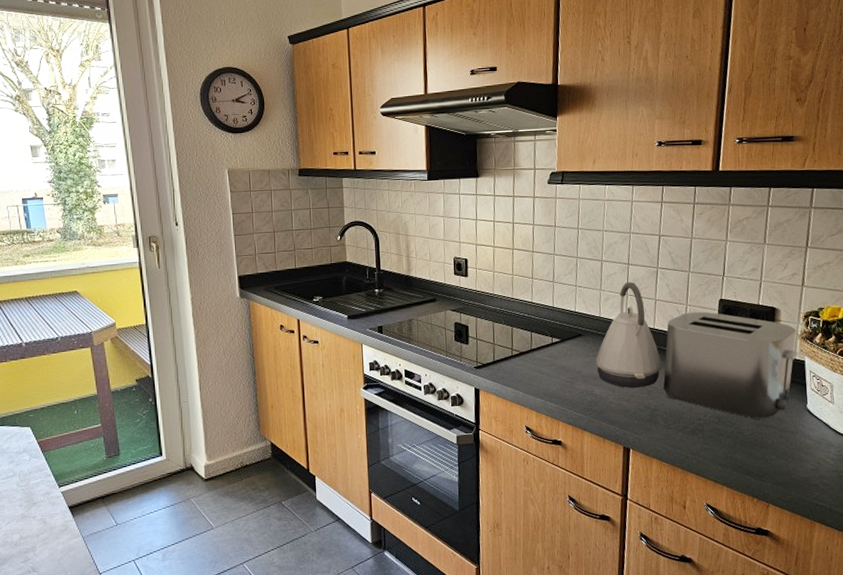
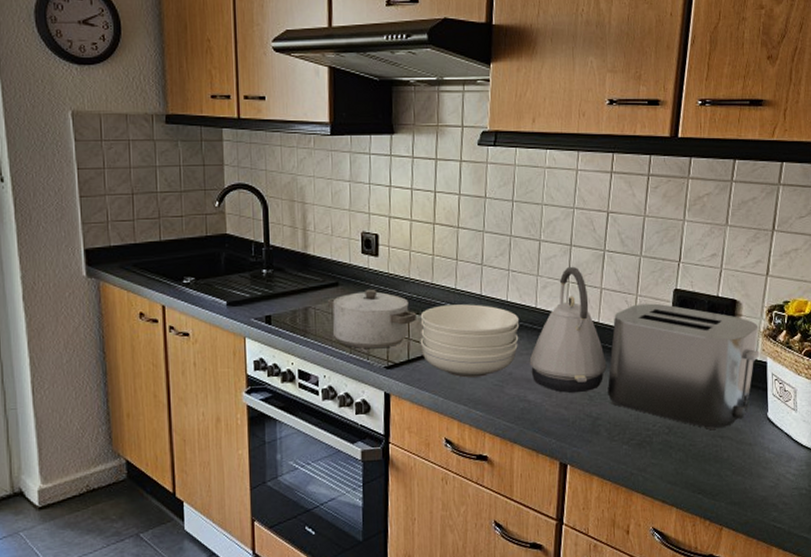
cooking pot: none [427,303,500,353] -> present [327,288,416,349]
bowl: none [503,314,586,376] -> present [420,304,520,378]

